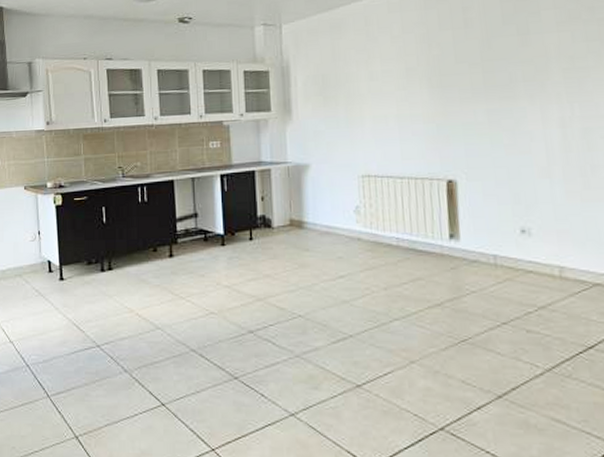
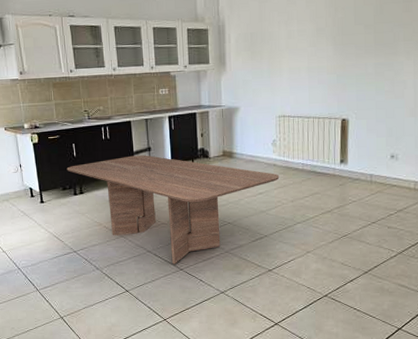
dining table: none [93,222,367,370] -> present [66,155,280,264]

